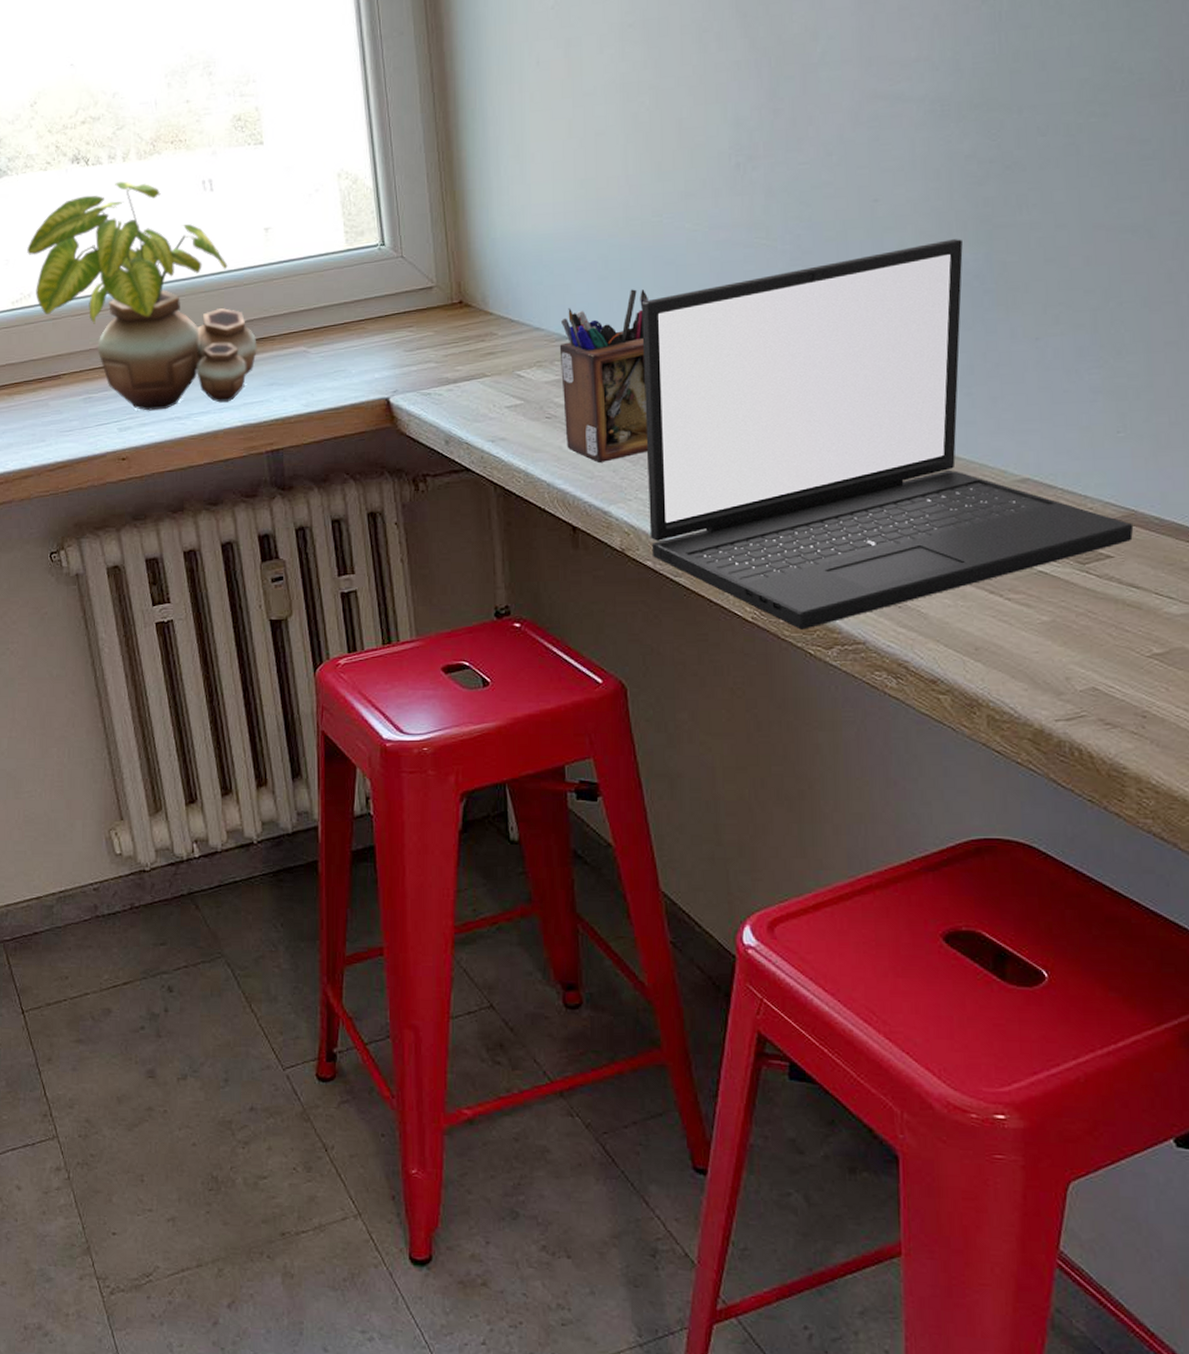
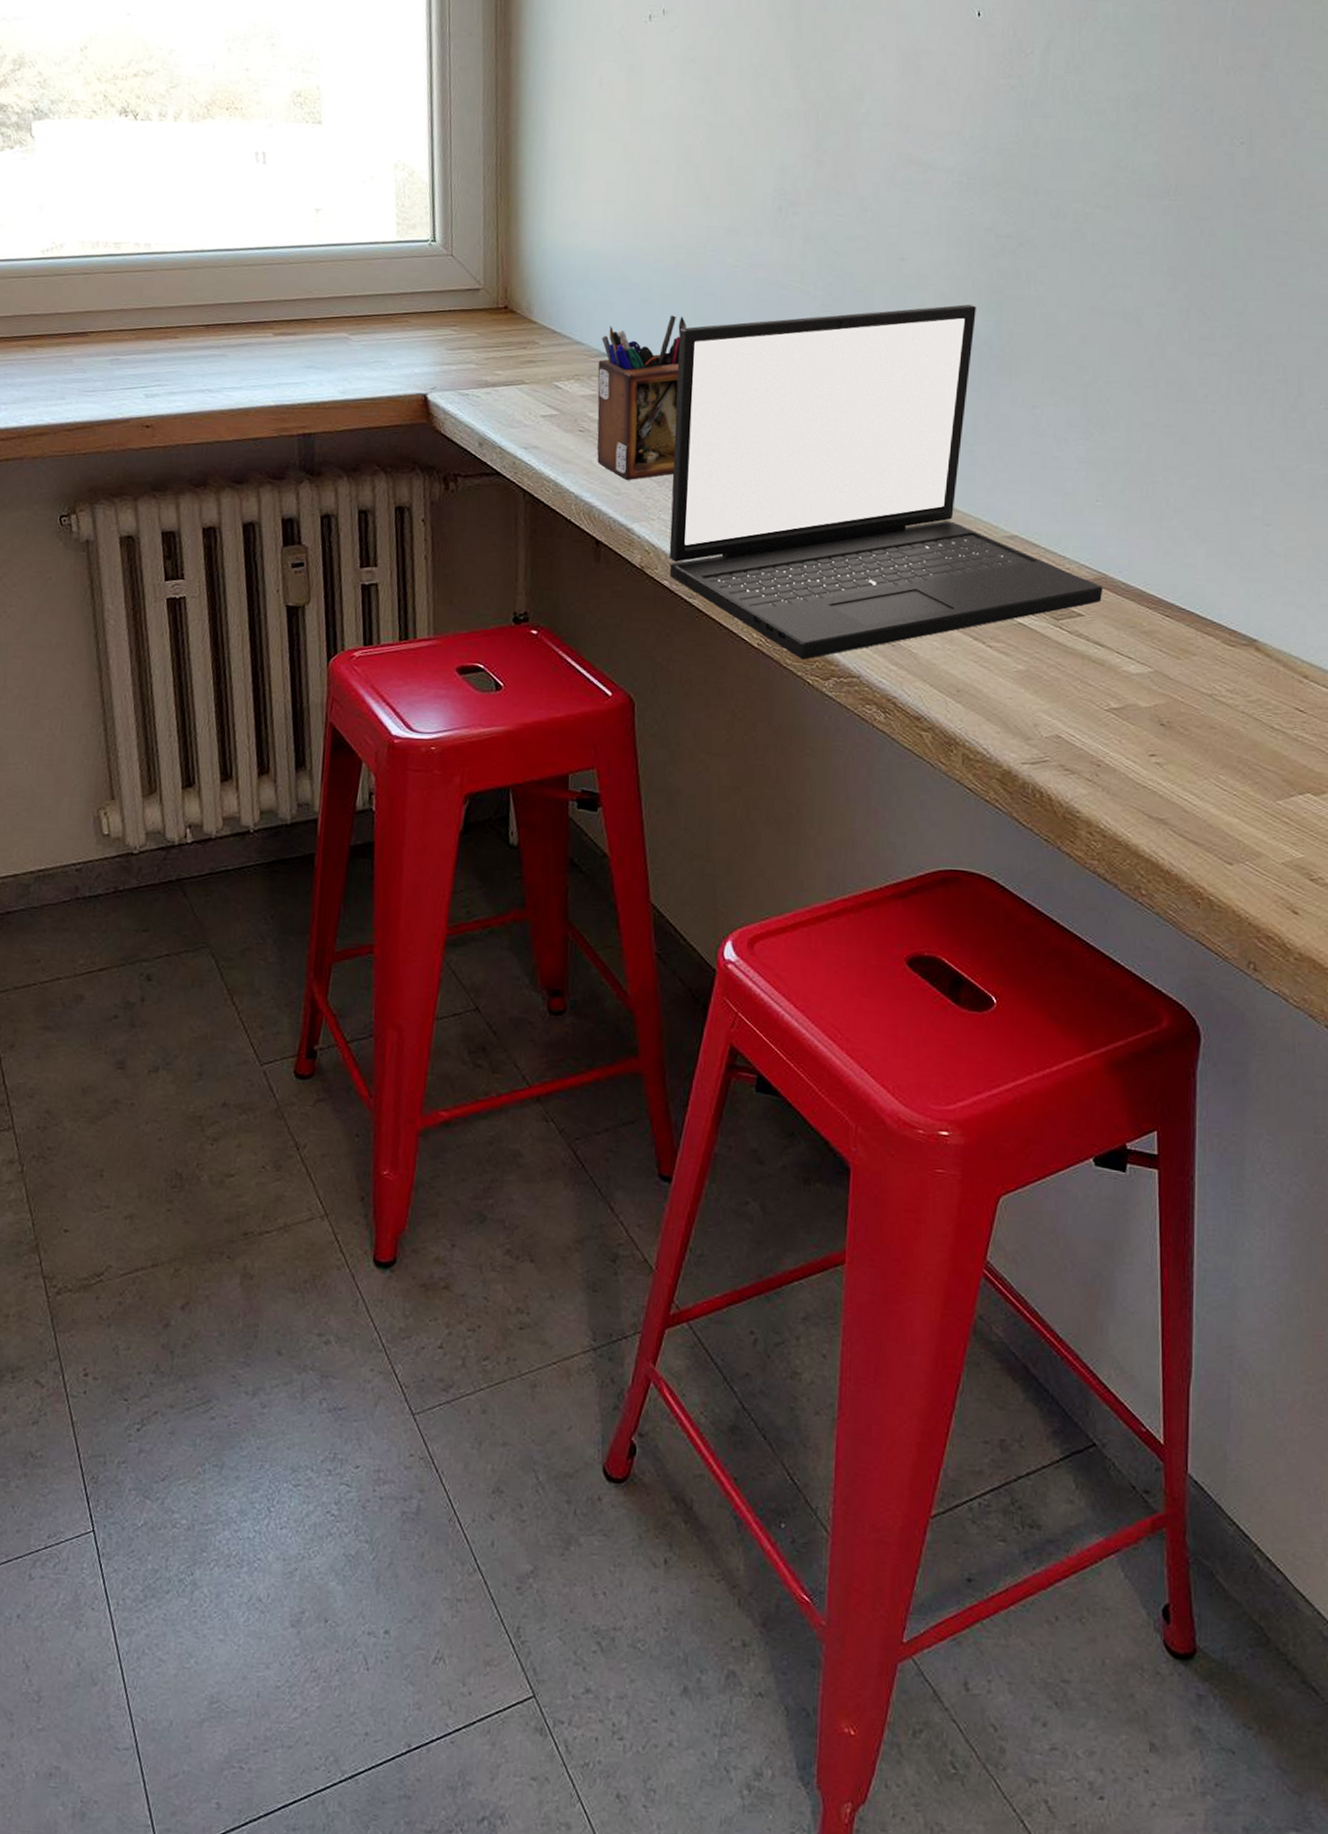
potted plant: present [27,181,257,411] -> none [63,141,298,381]

